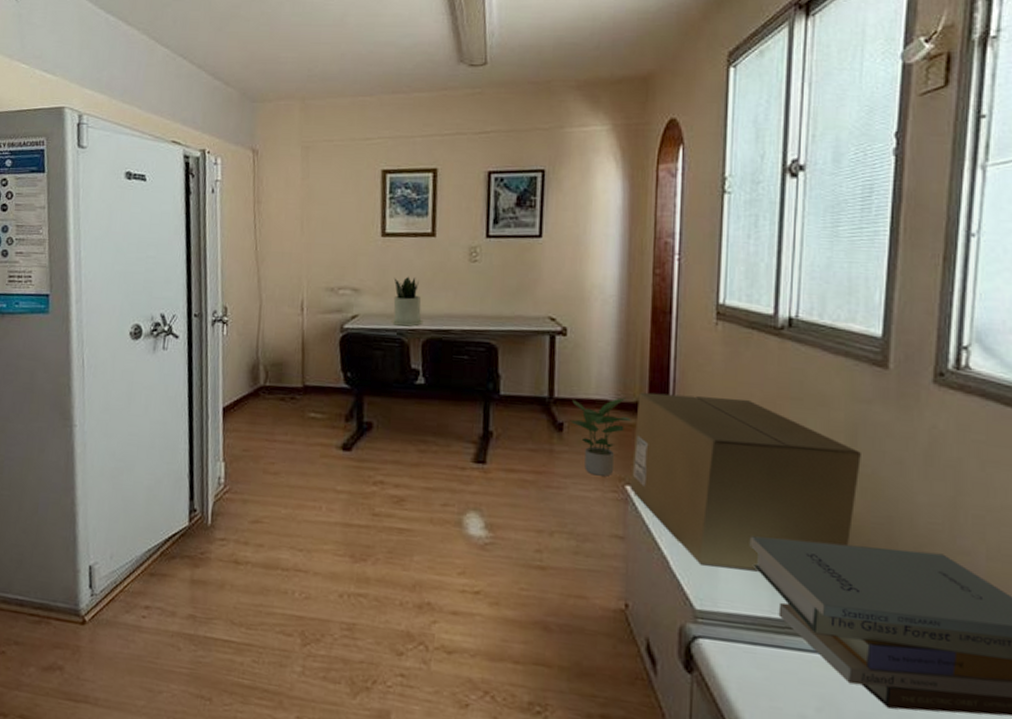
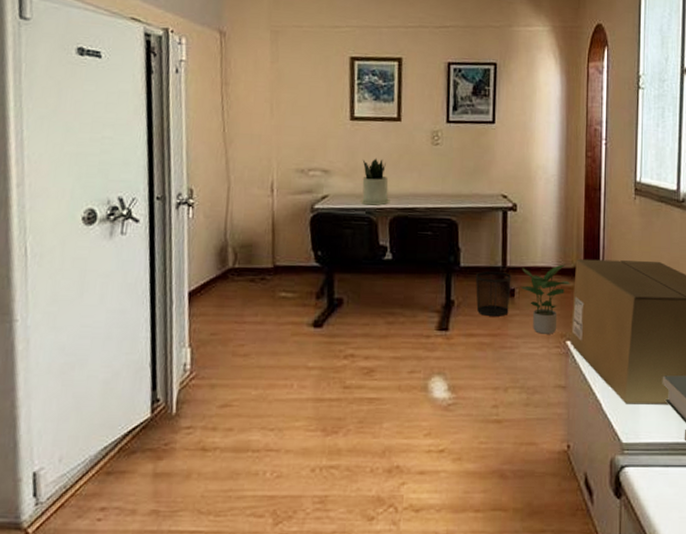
waste bin: none [517,401,560,452] -> present [475,271,511,316]

